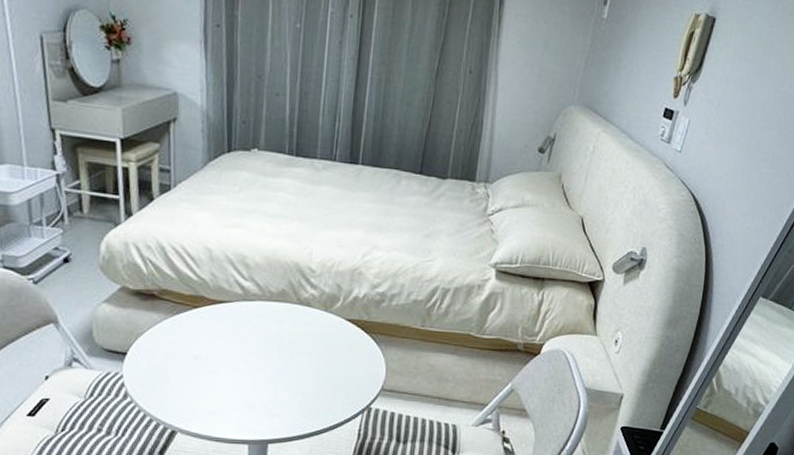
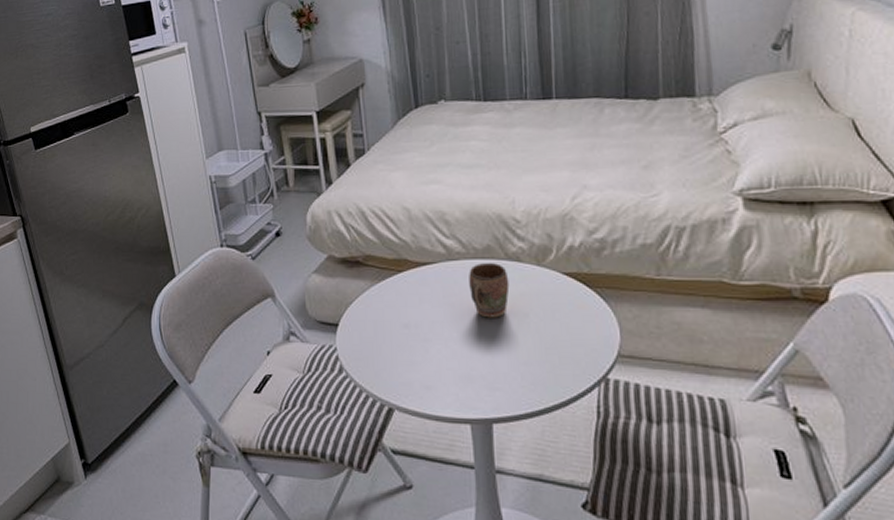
mug: none [261,305,299,355] -> present [469,263,510,318]

